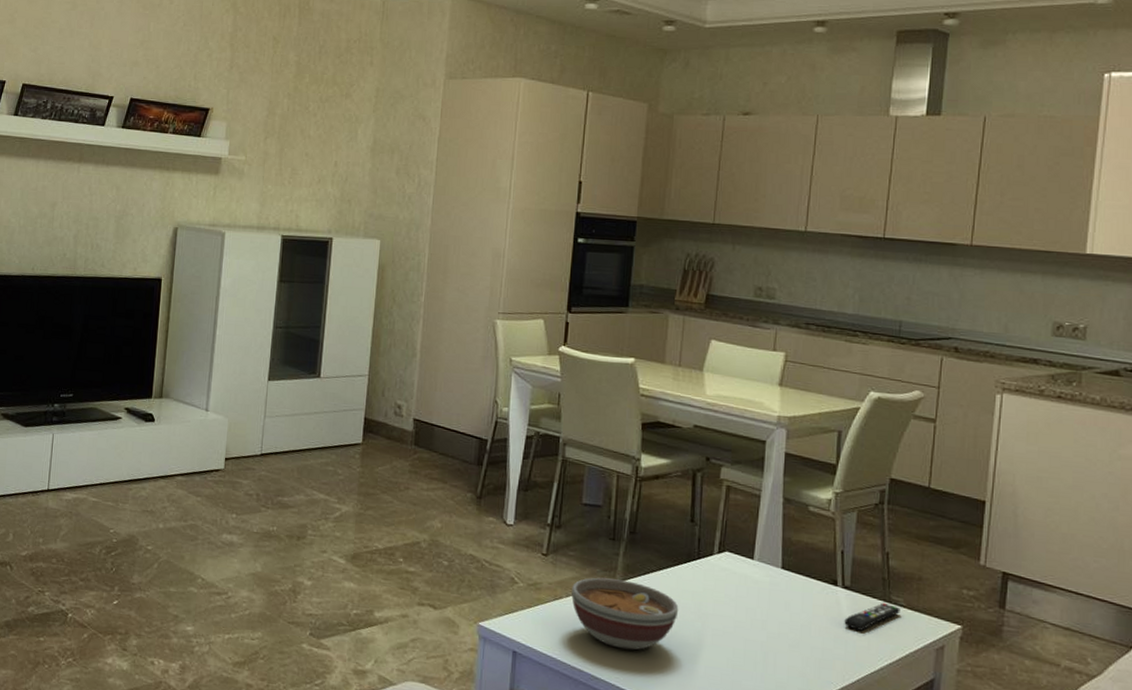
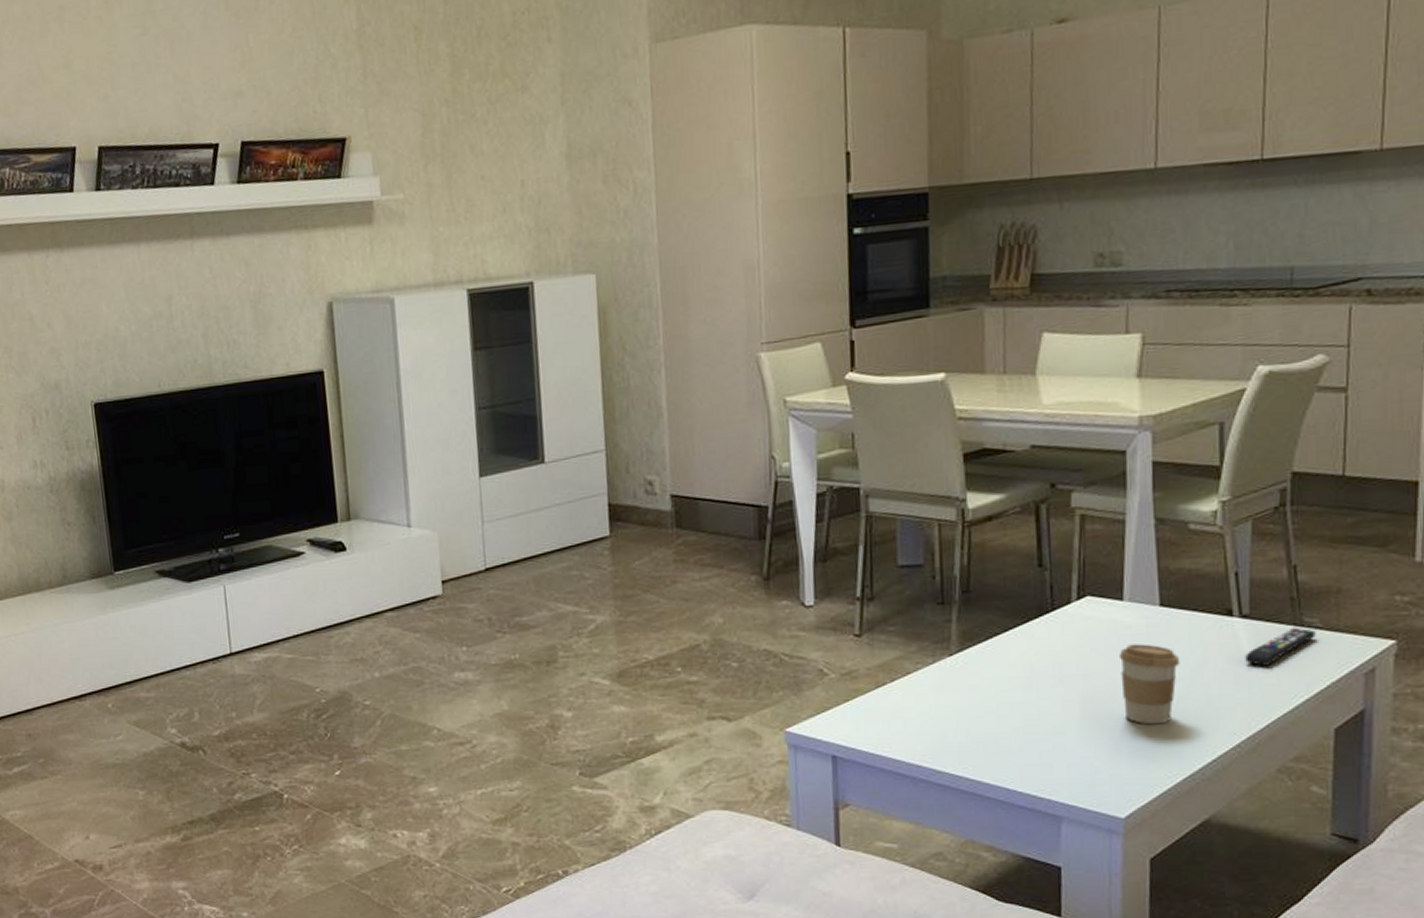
bowl: present [571,577,679,651] -> none [897,650,1034,733]
coffee cup: none [746,596,794,666] -> present [1118,644,1180,725]

